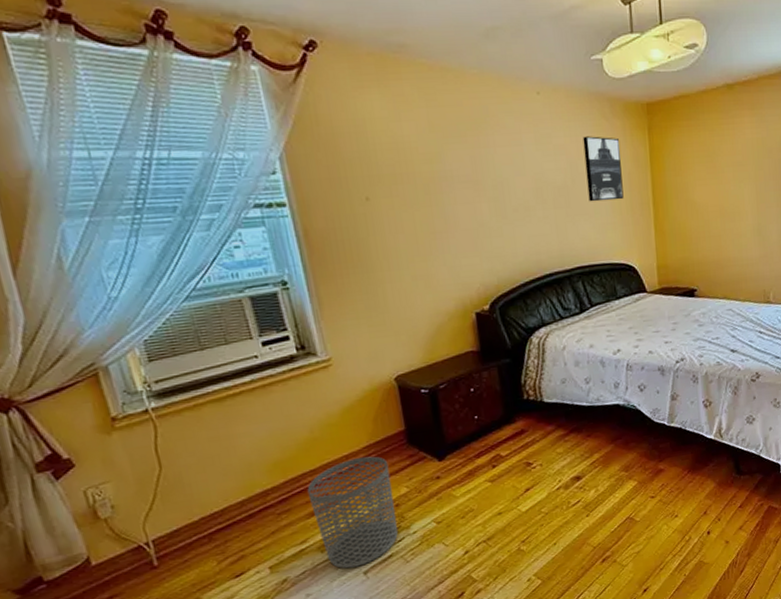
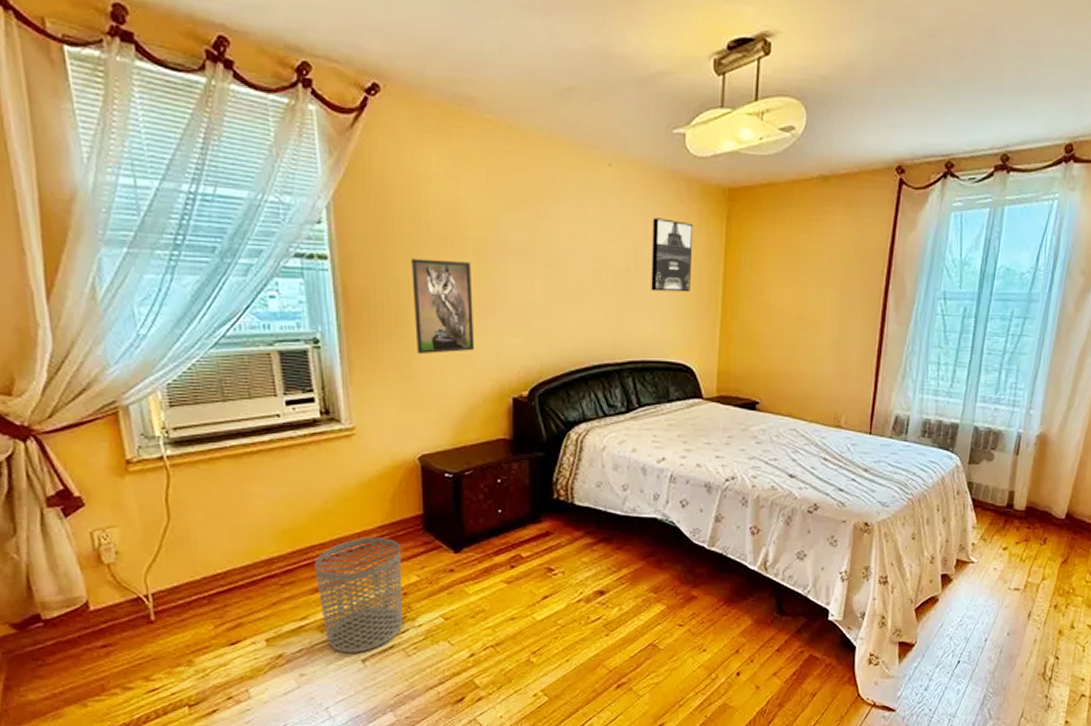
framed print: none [366,194,435,284] -> present [411,258,475,355]

